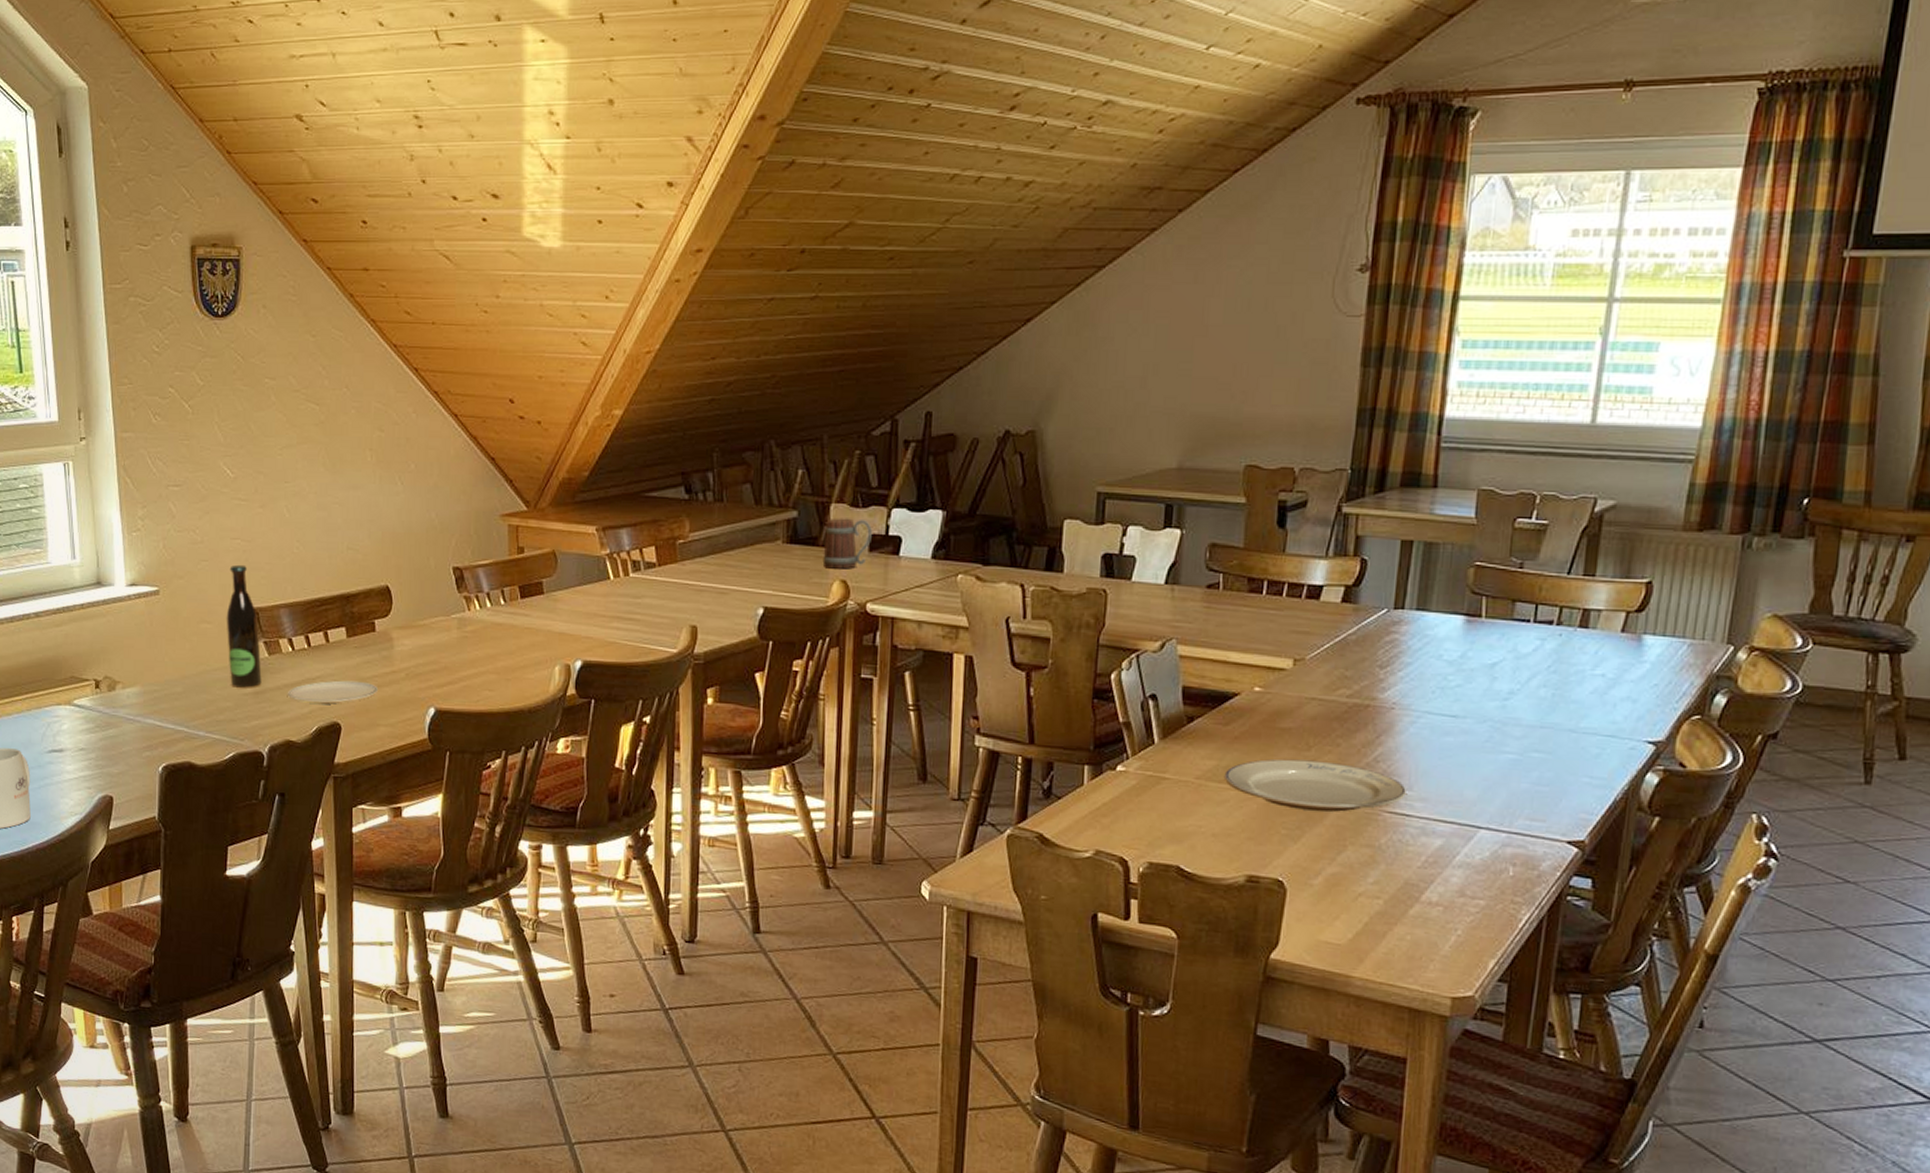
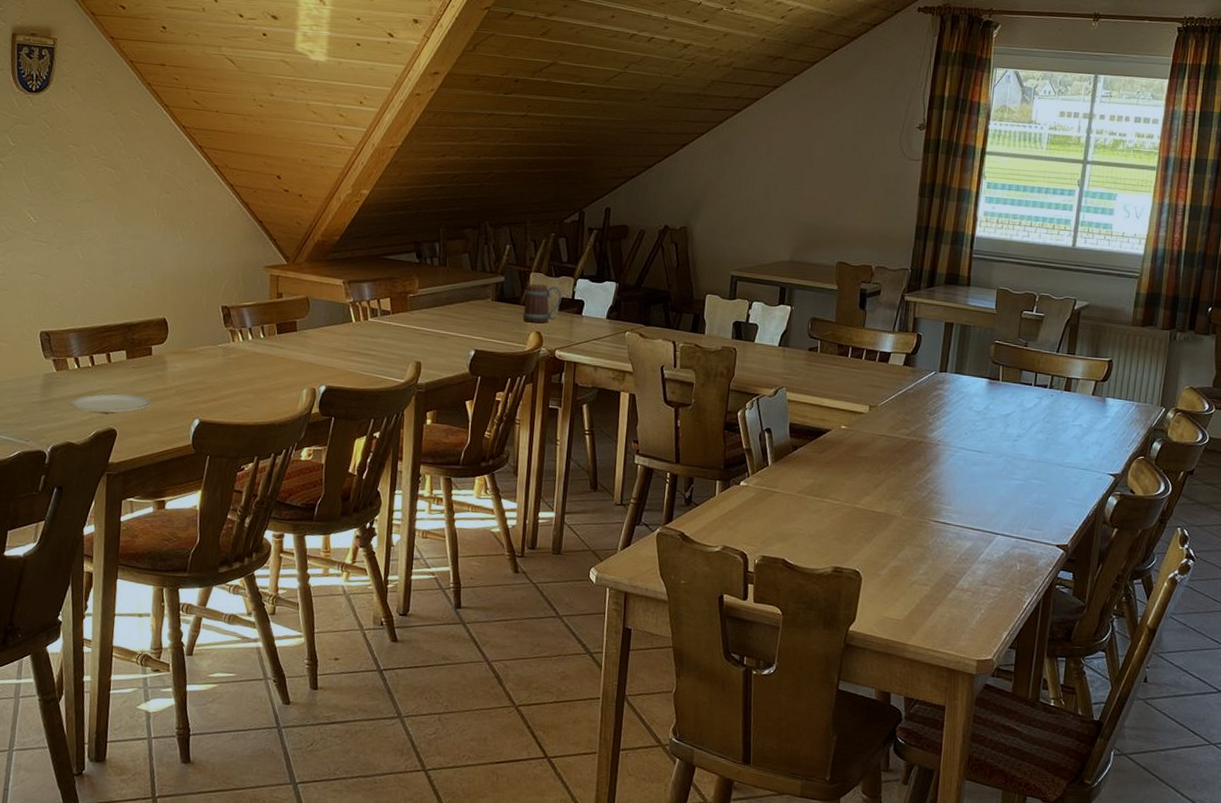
bottle: present [226,564,262,688] -> none [20,294,50,398]
plate: present [1223,759,1406,812] -> none [818,479,947,520]

